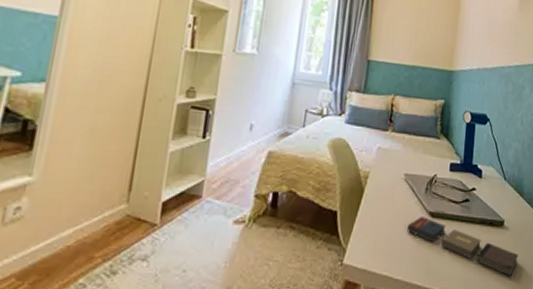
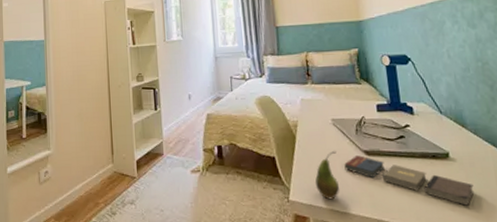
fruit: none [374,210,402,265] -> present [314,151,340,200]

